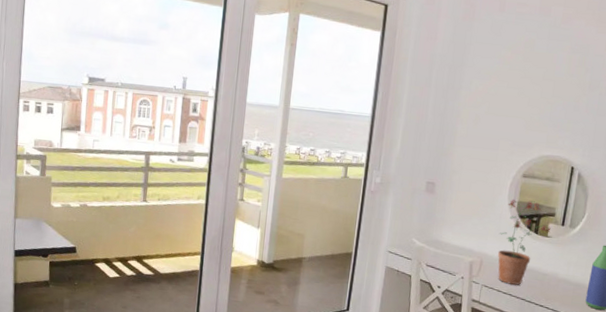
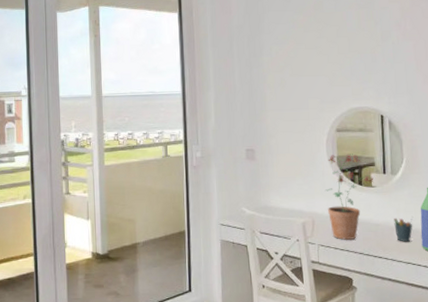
pen holder: none [561,270,583,296] -> present [394,216,414,242]

